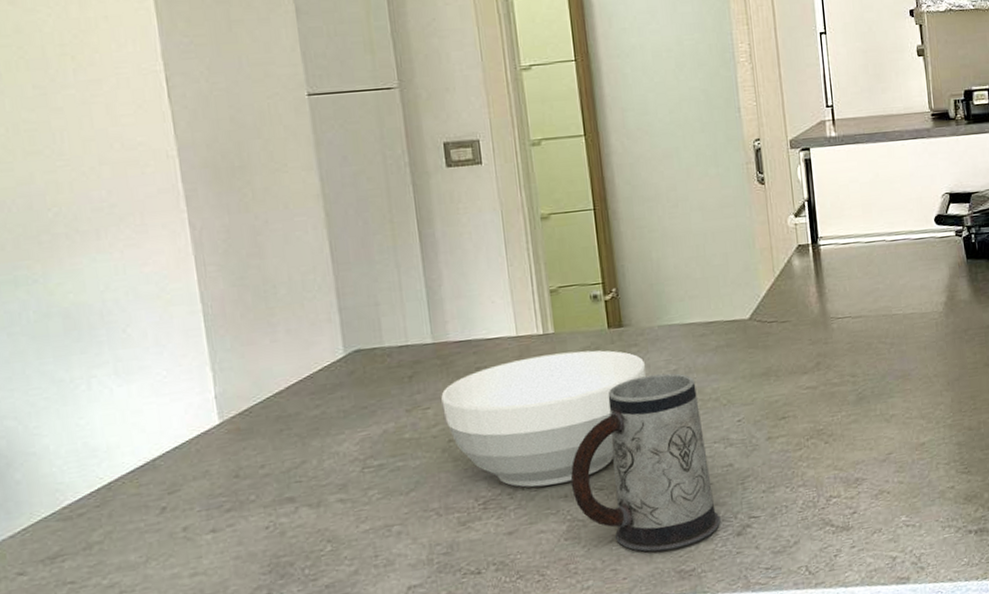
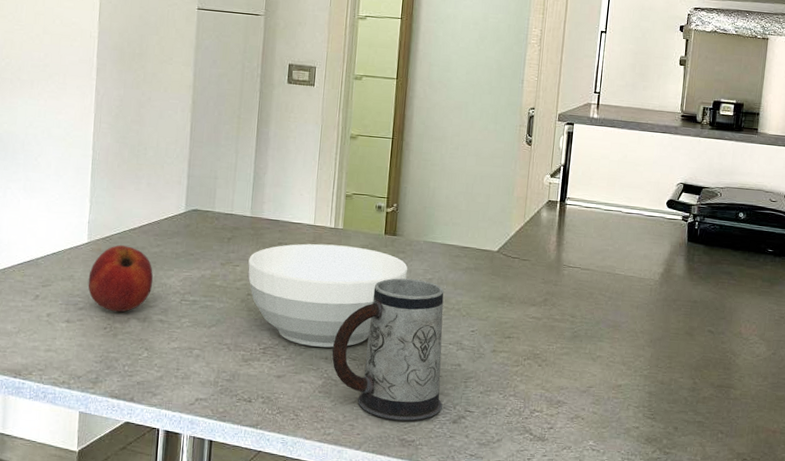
apple: none [230,415,320,504] -> present [88,245,154,312]

